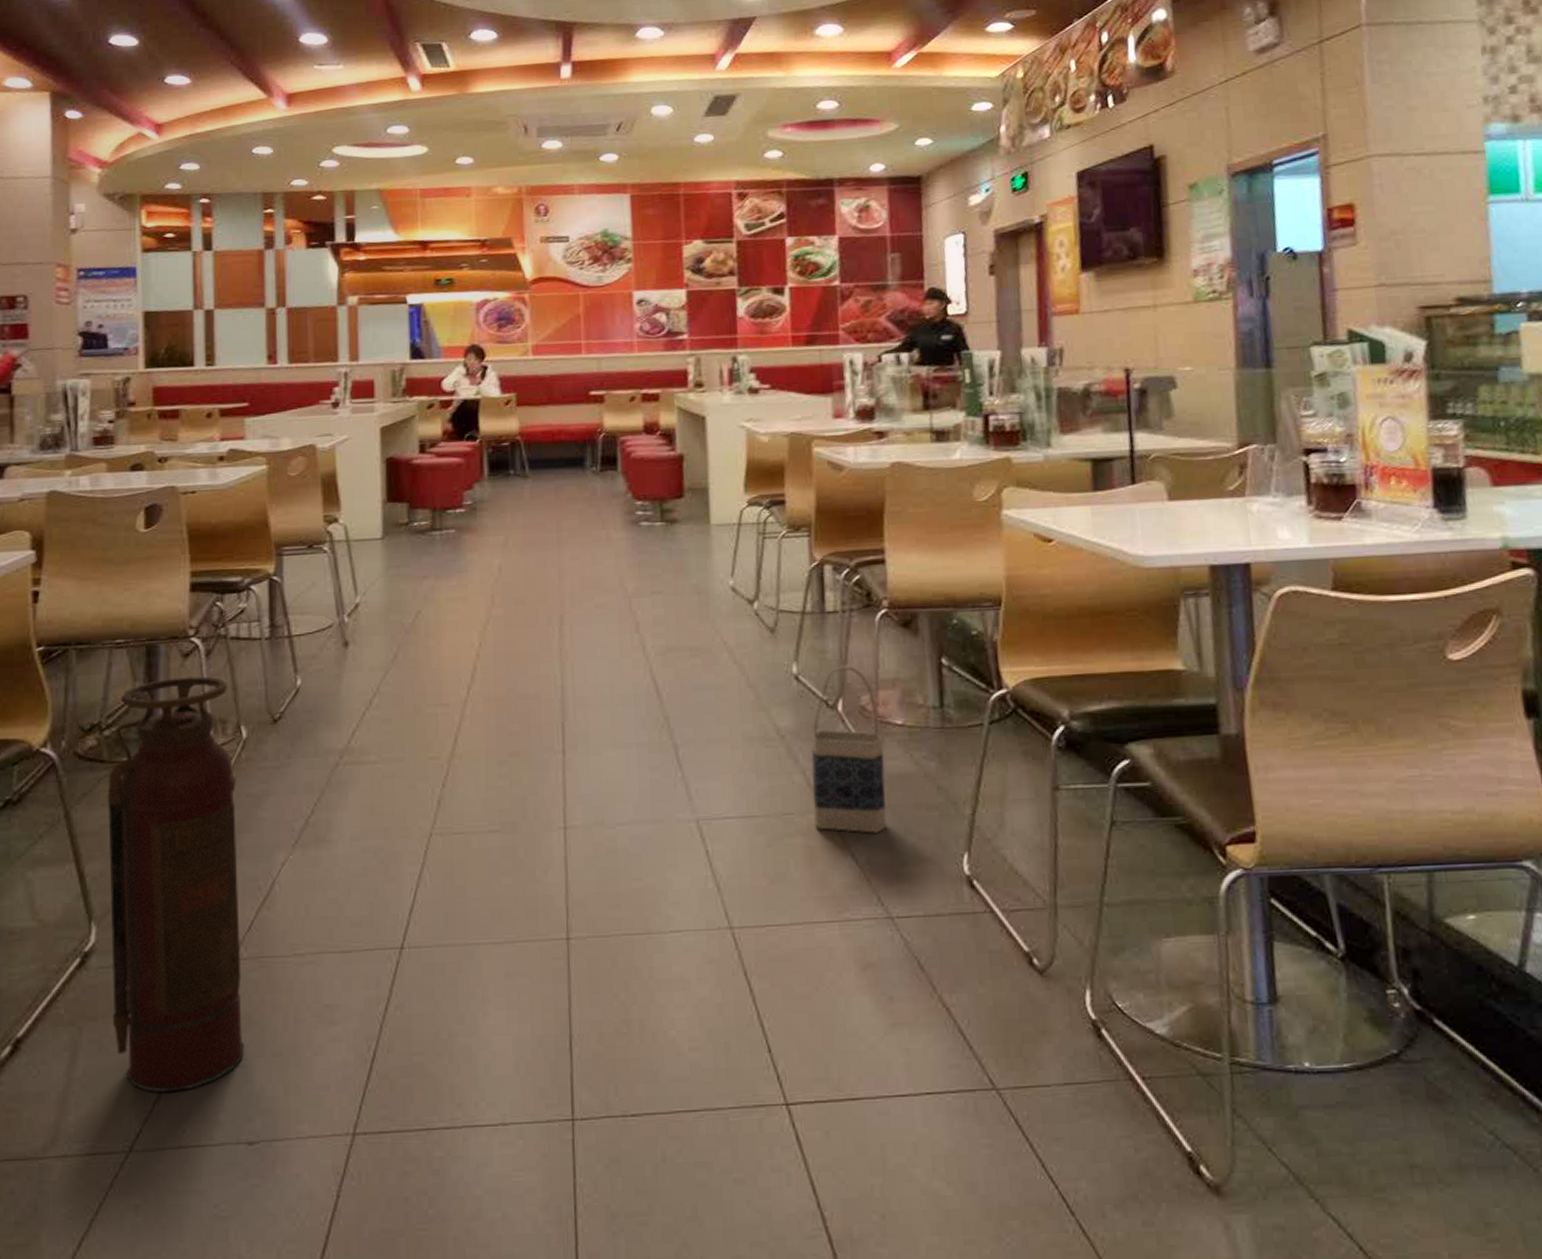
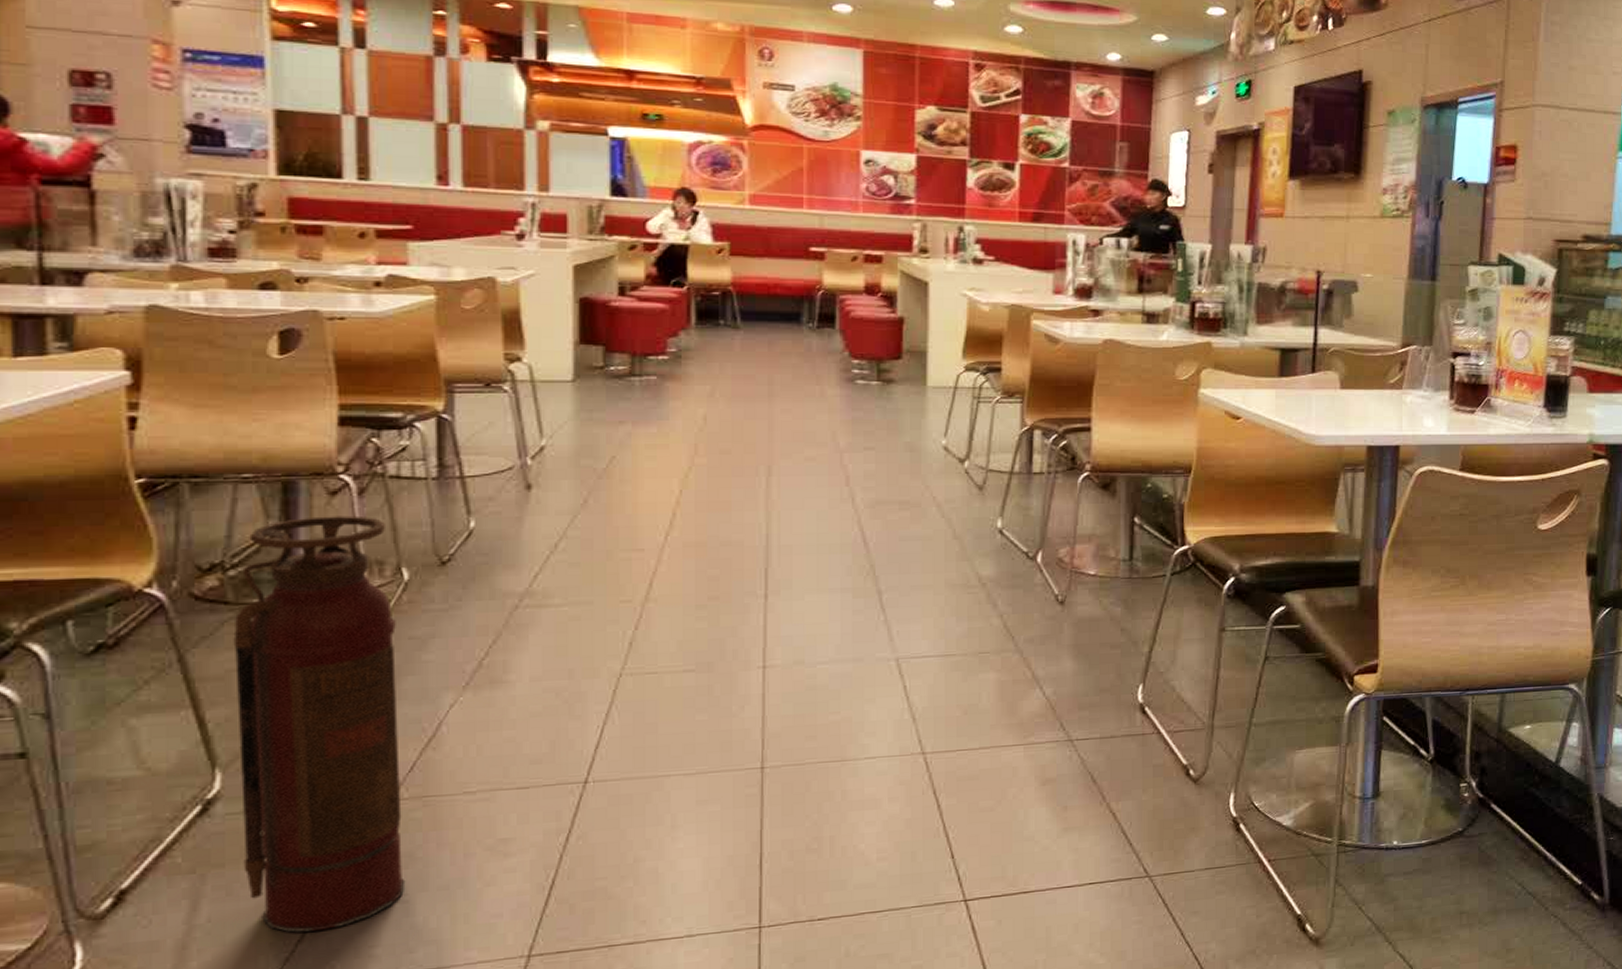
bag: present [811,665,887,834] -> none [1008,521,1076,669]

